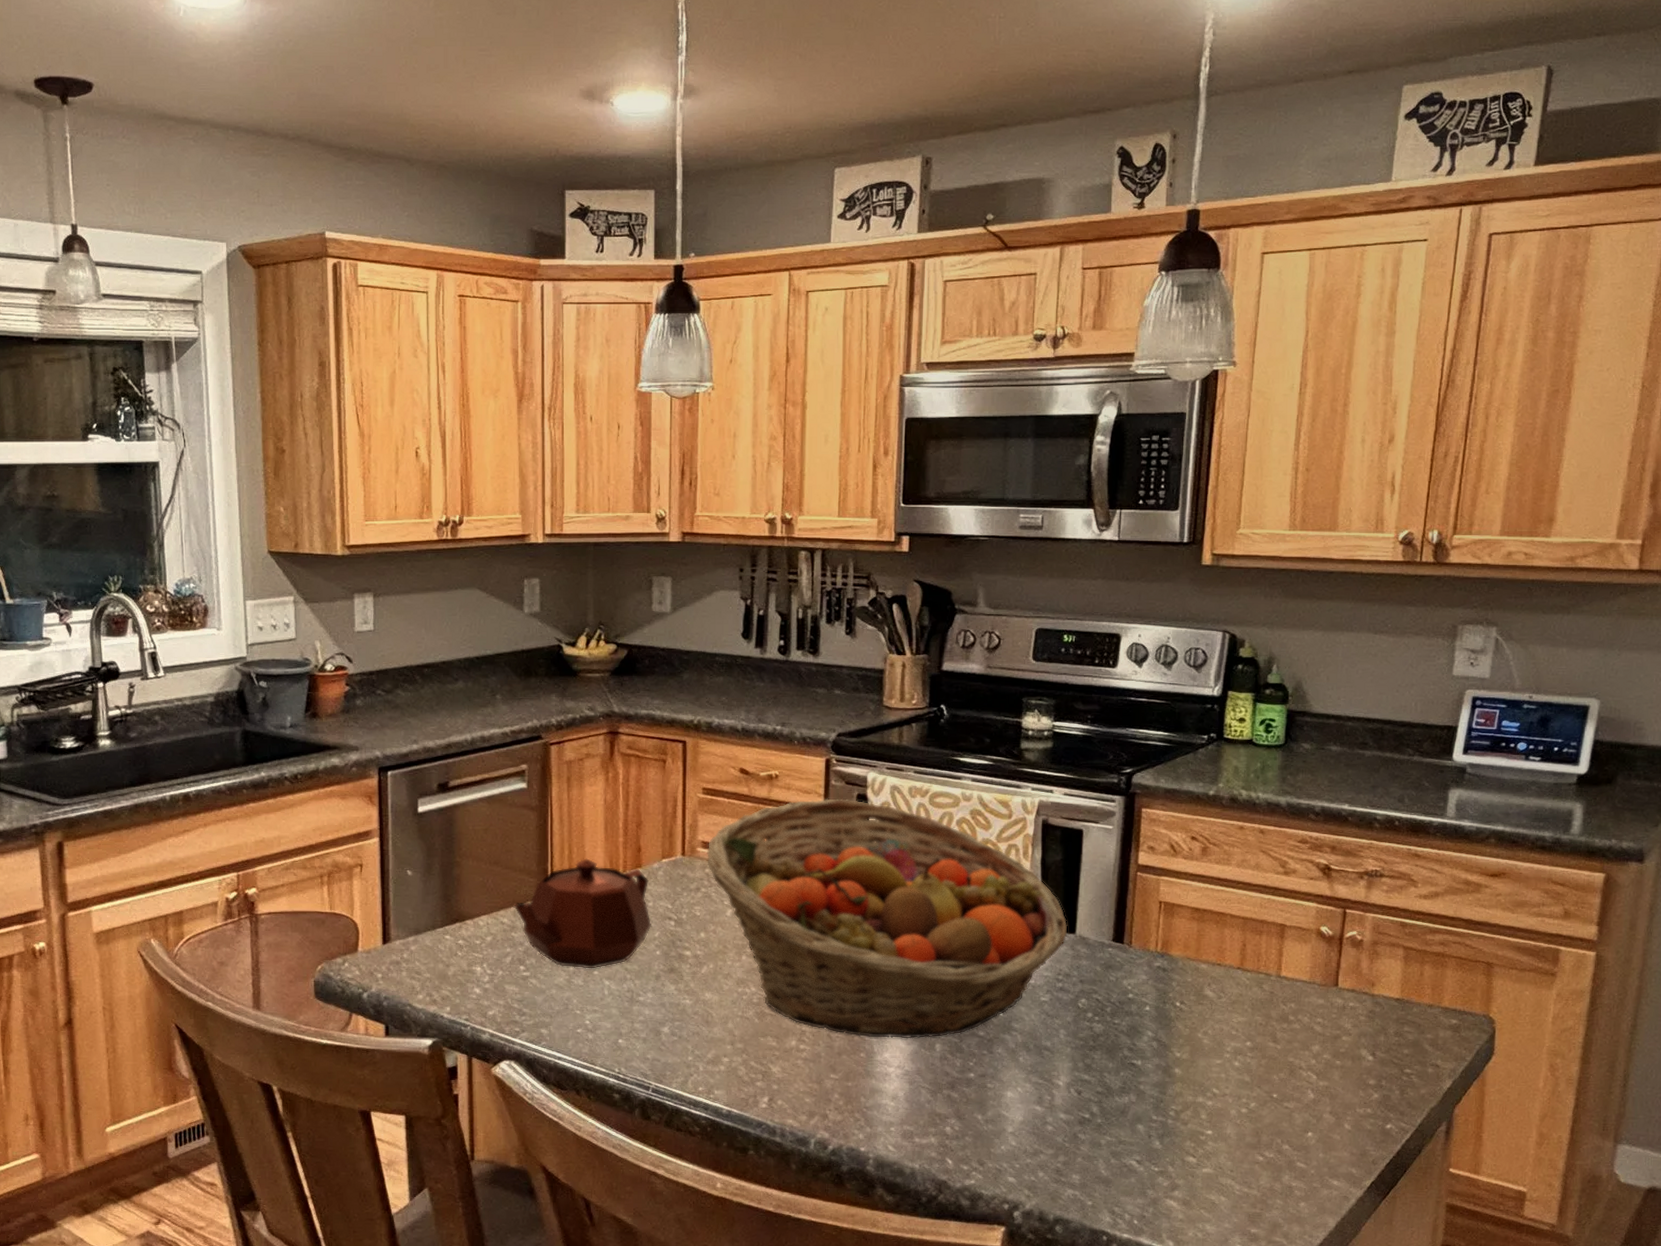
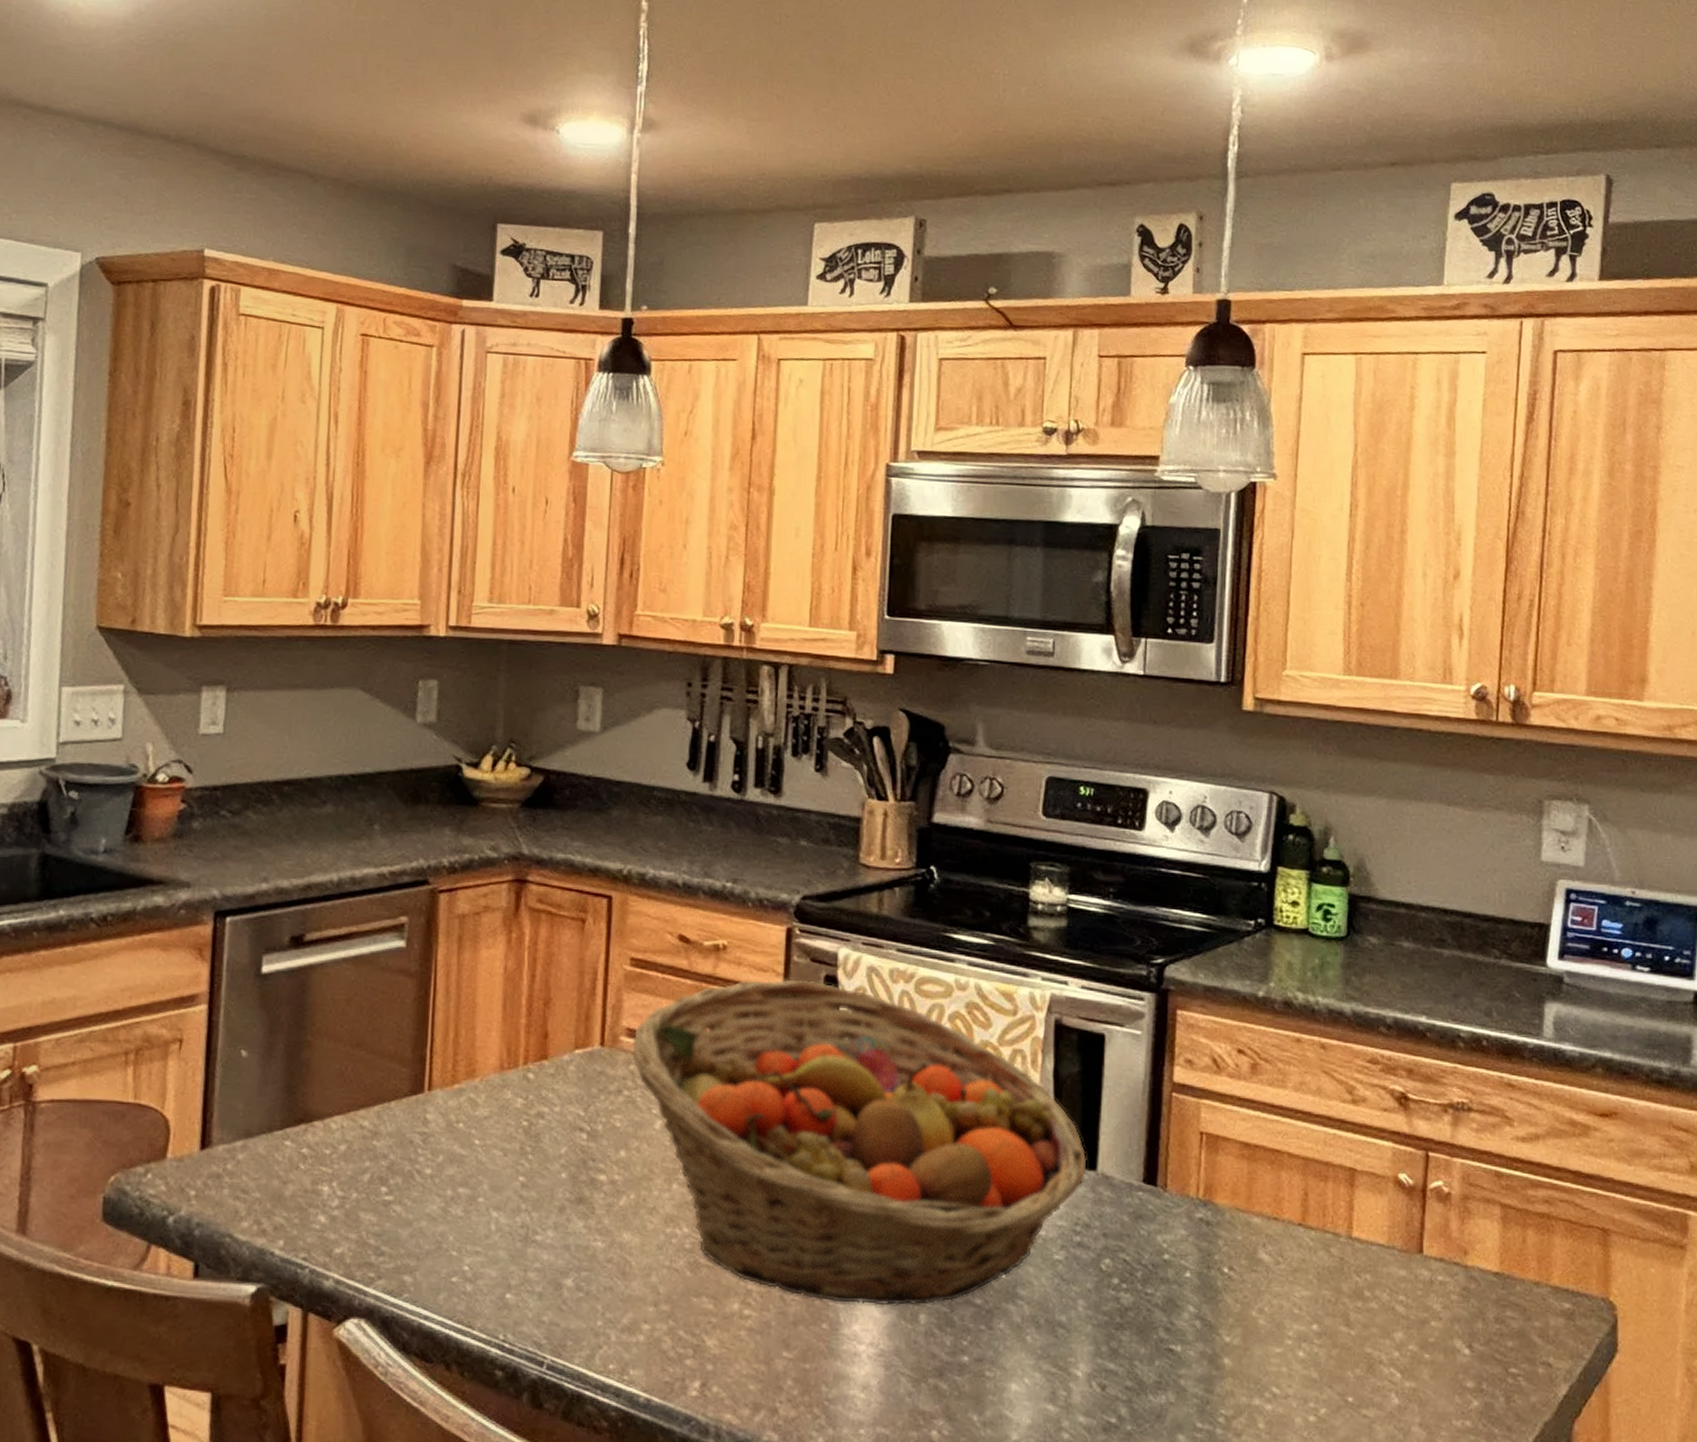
teapot: present [512,858,651,969] -> none [376,1044,557,1195]

